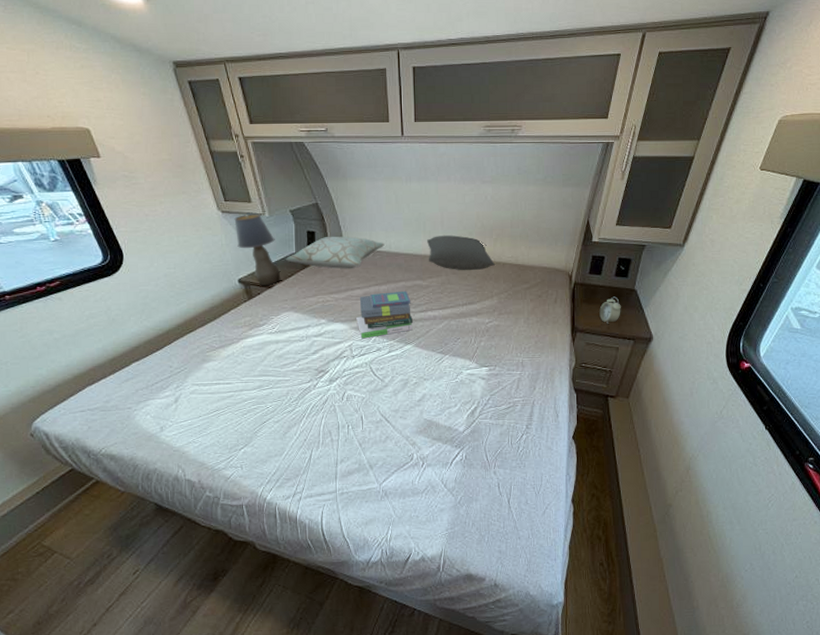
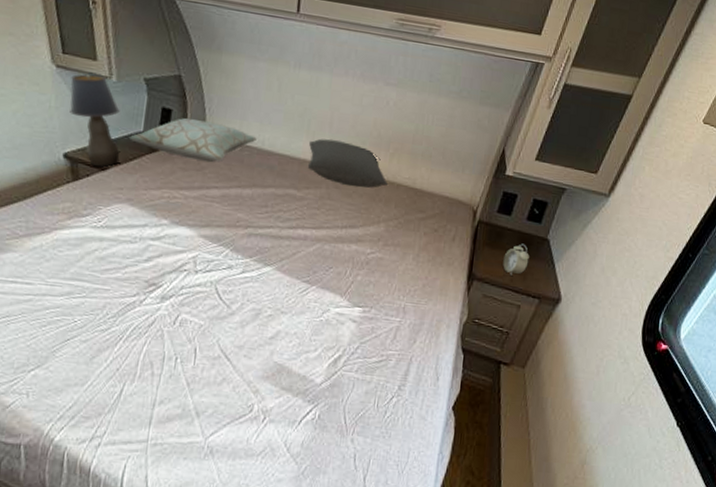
books: present [355,290,413,339] -> none [206,197,279,252]

